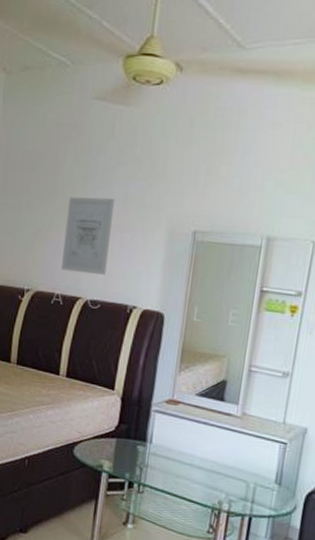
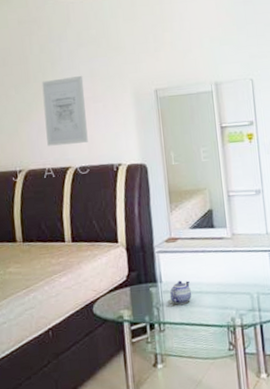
teapot: none [156,446,182,473] -> present [169,280,192,305]

